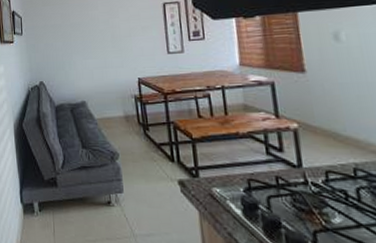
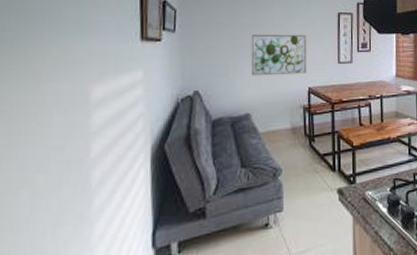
wall art: none [81,28,135,69] -> present [251,34,307,76]

